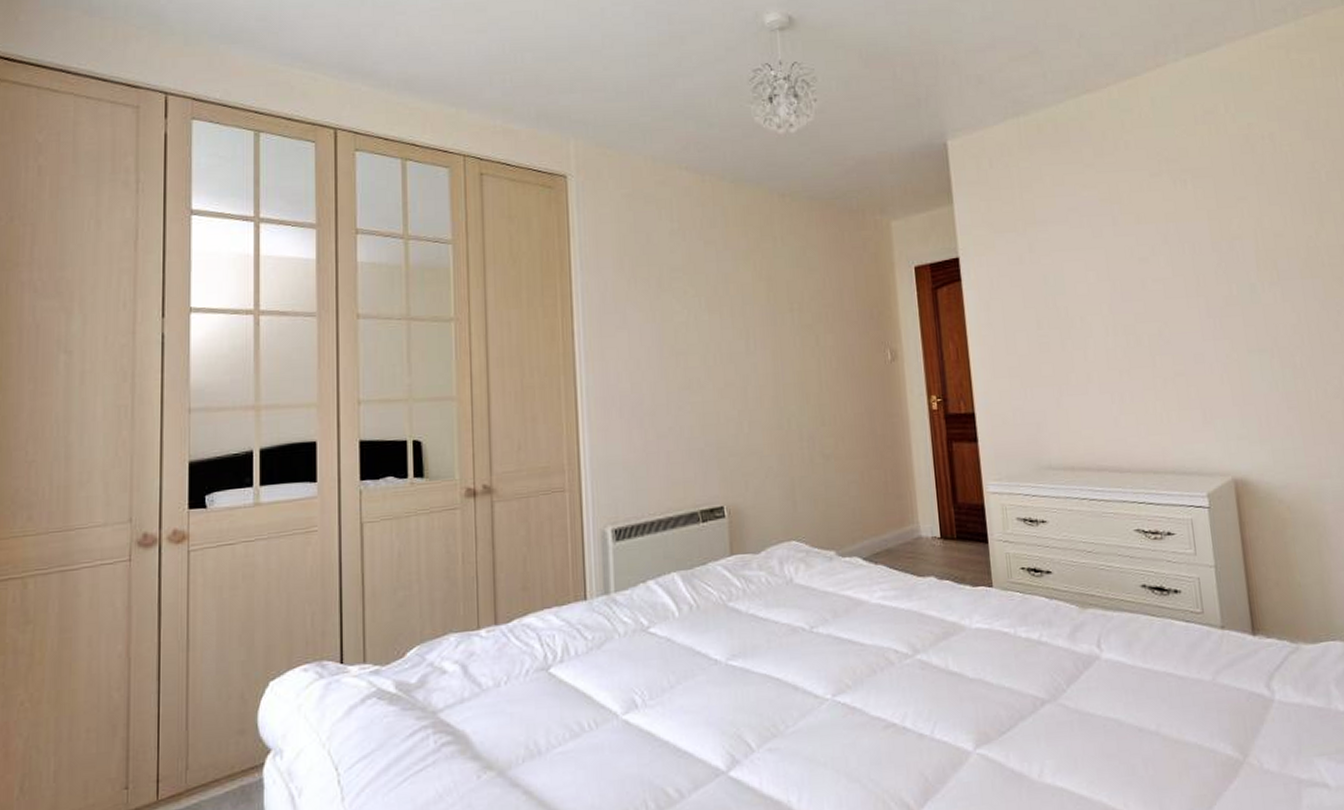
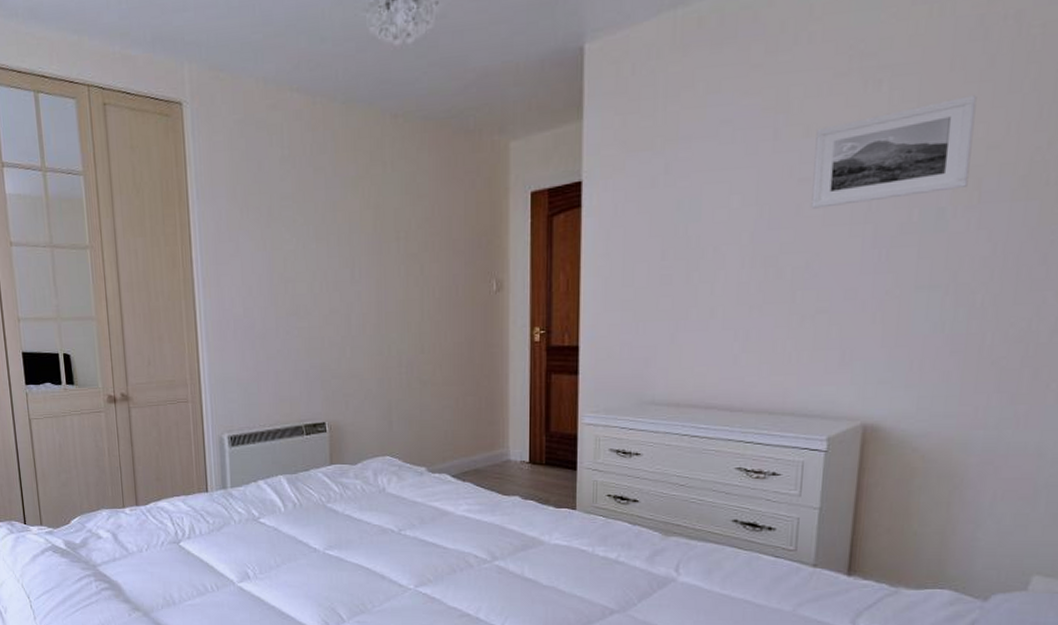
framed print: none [1145,195,1267,284] -> present [811,95,977,209]

